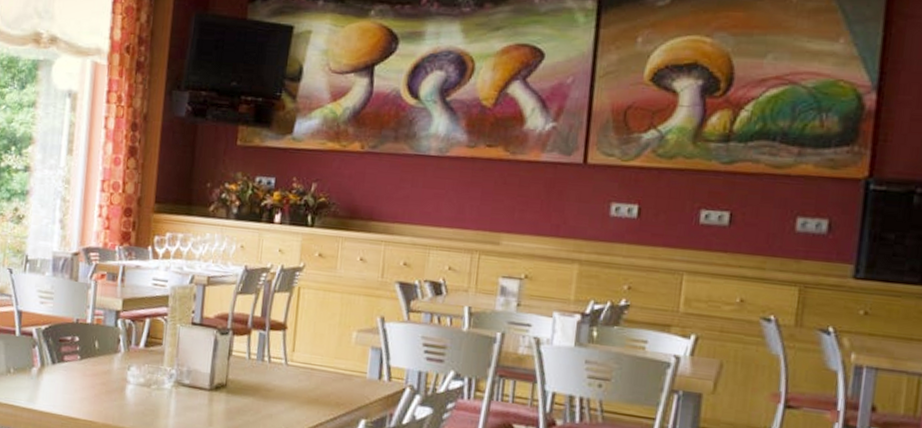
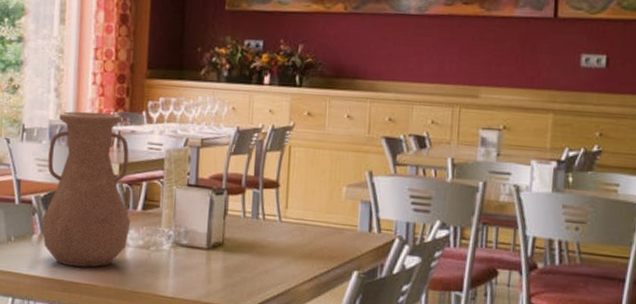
vase: none [41,243,133,404] -> present [41,111,131,268]

